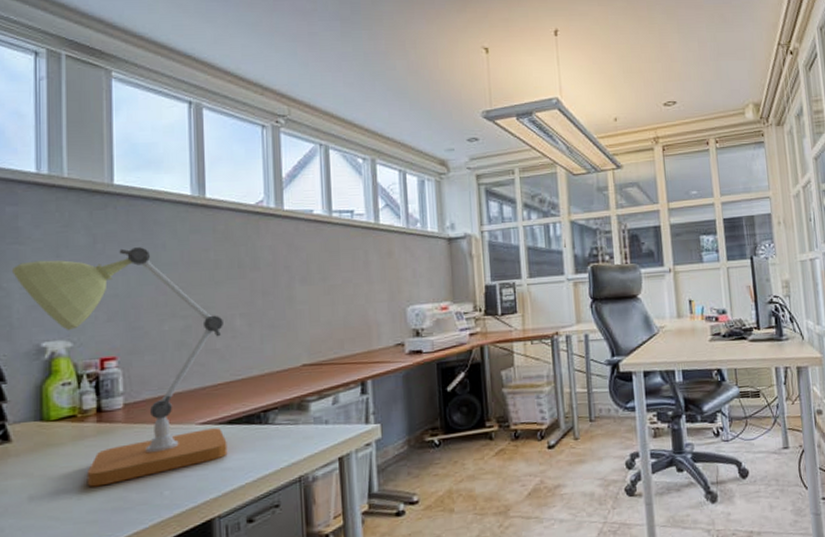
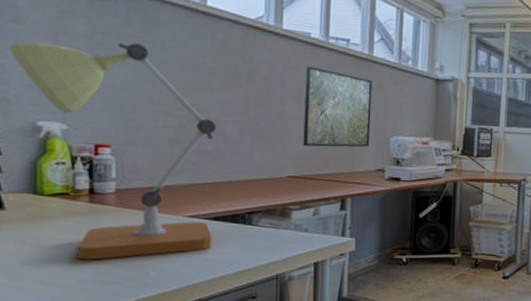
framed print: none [311,243,385,329] -> present [303,65,373,148]

